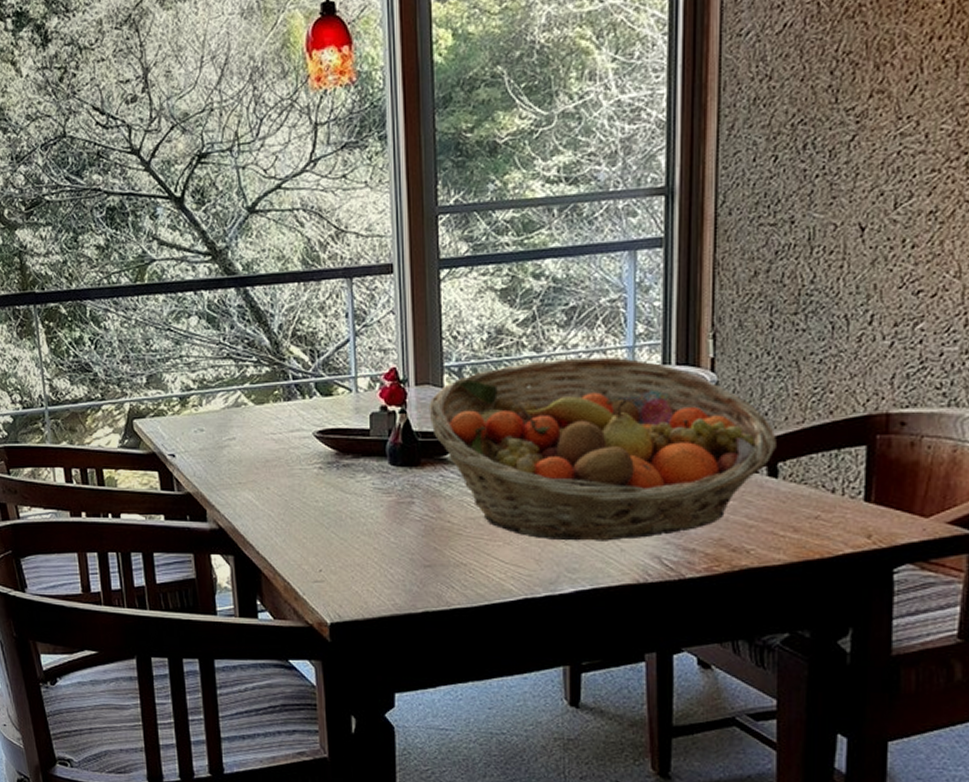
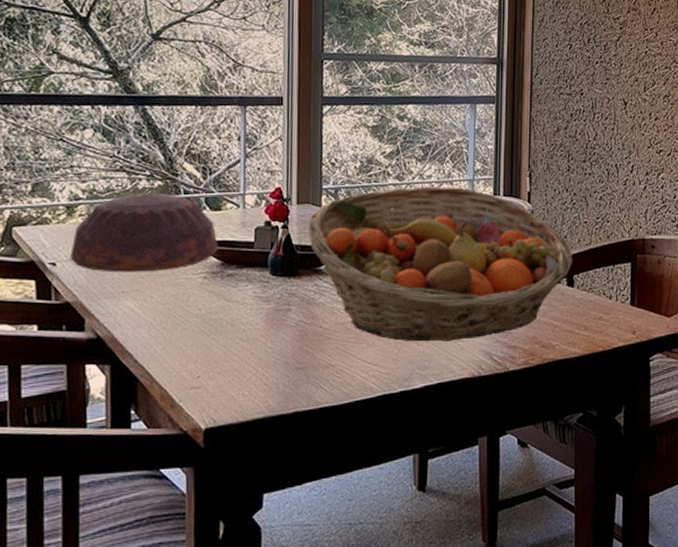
bowl: none [187,379,332,463] -> present [70,193,218,272]

